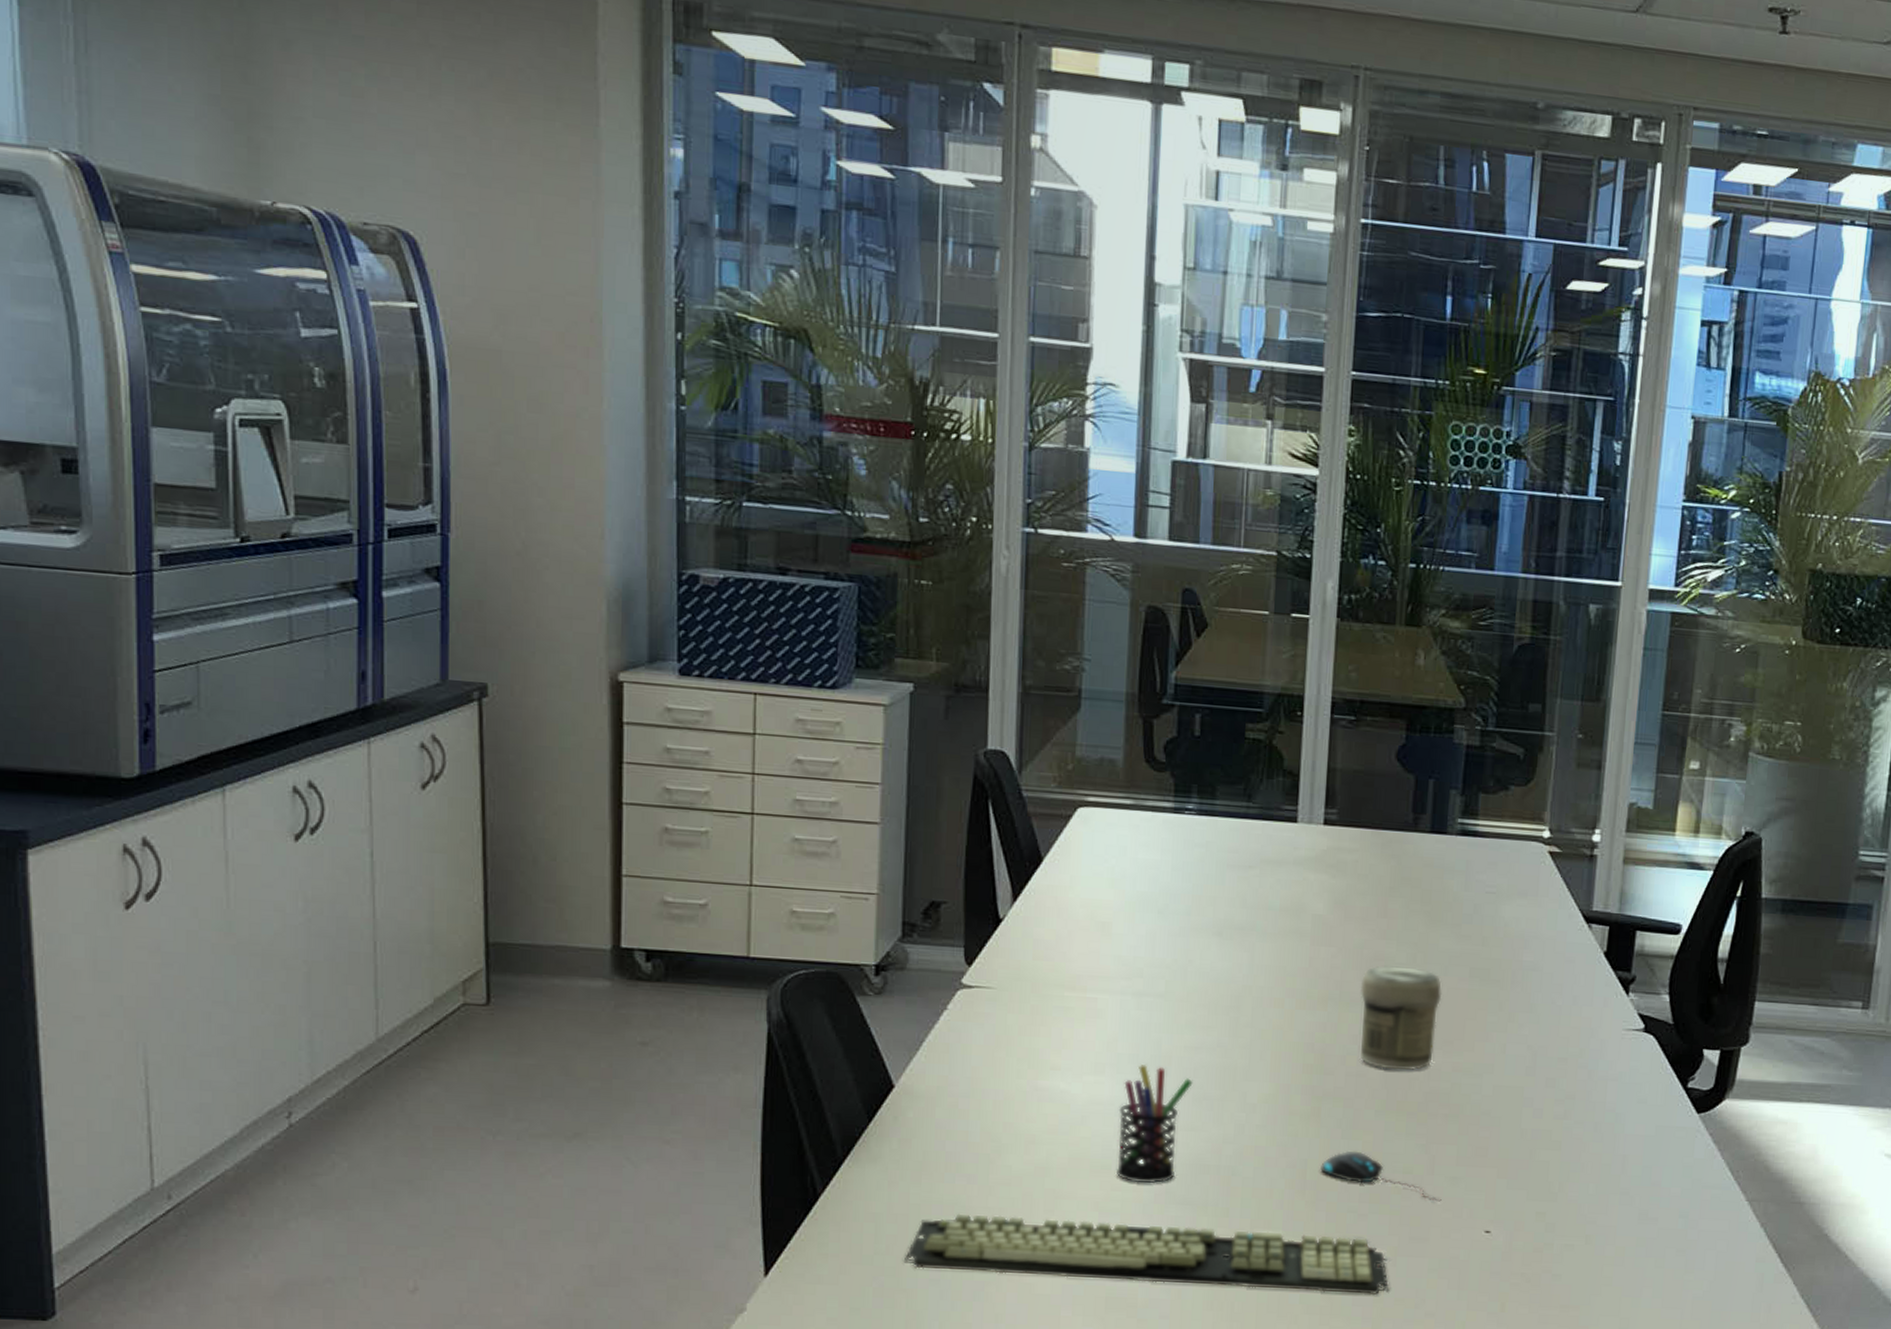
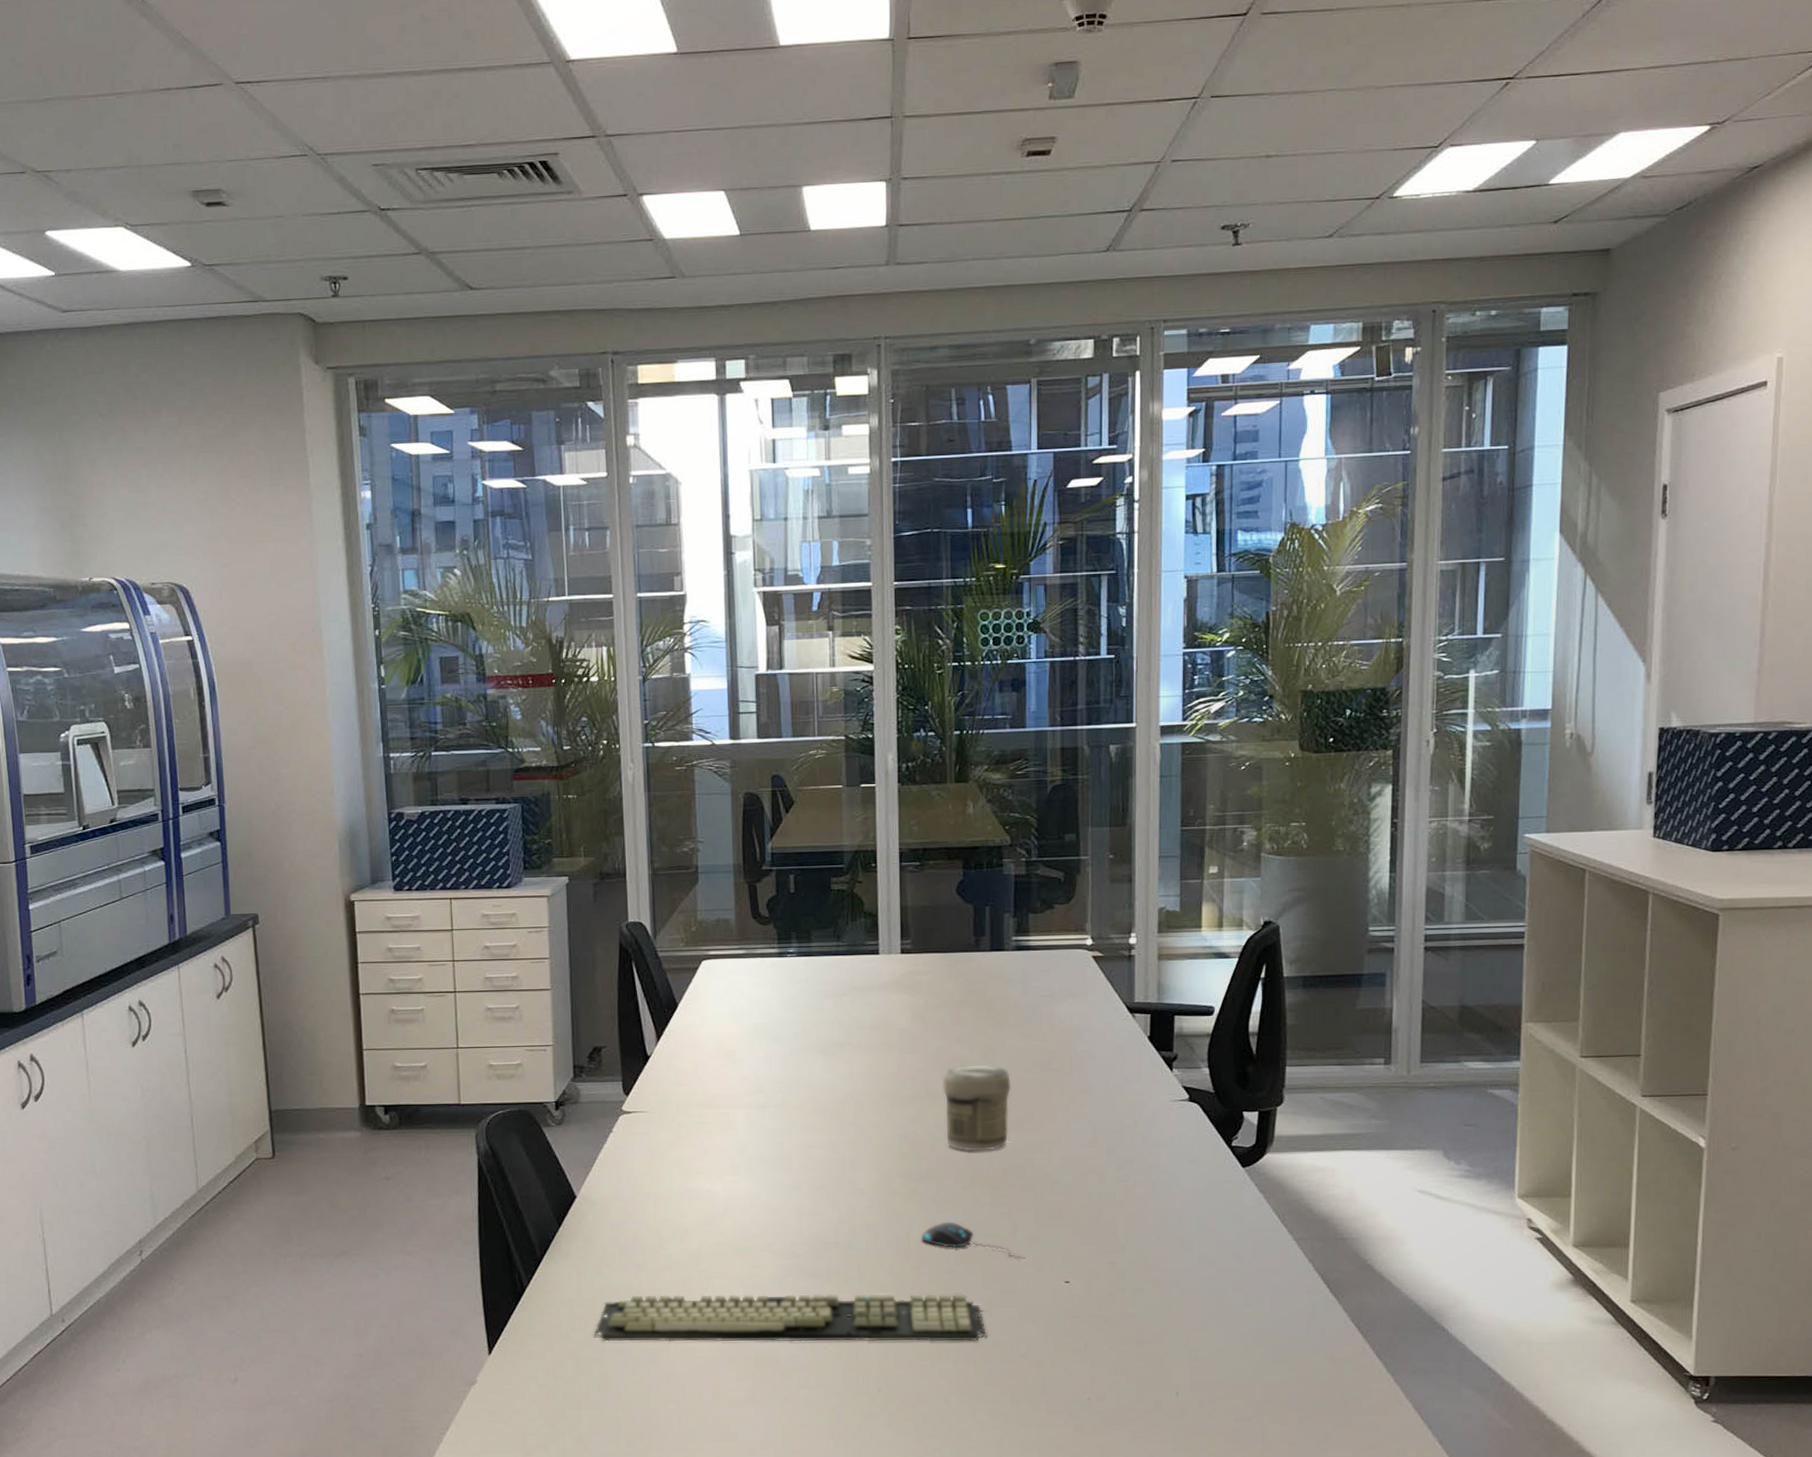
pen holder: present [1116,1065,1193,1183] -> none [753,1164,811,1261]

